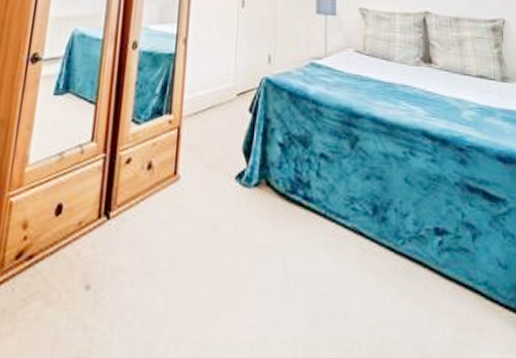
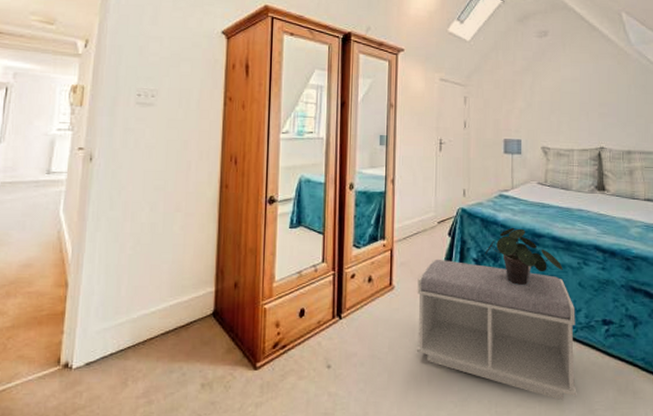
bench: none [204,141,406,342] -> present [417,259,577,401]
potted plant: none [293,105,386,179] -> present [485,228,563,285]

